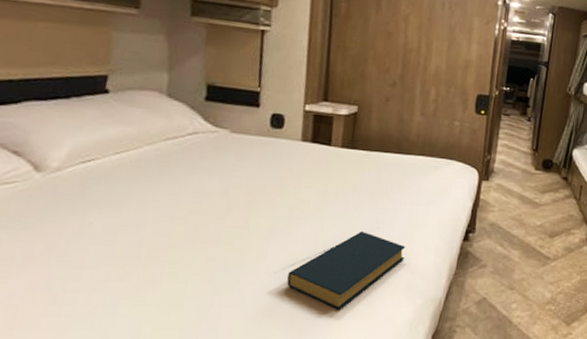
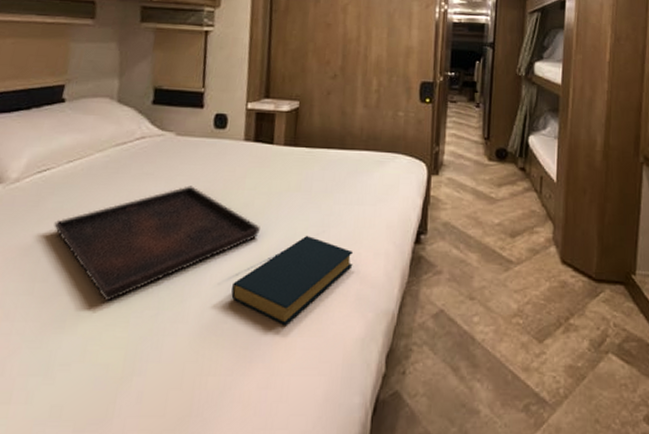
serving tray: none [101,181,316,288] -> present [54,186,260,302]

